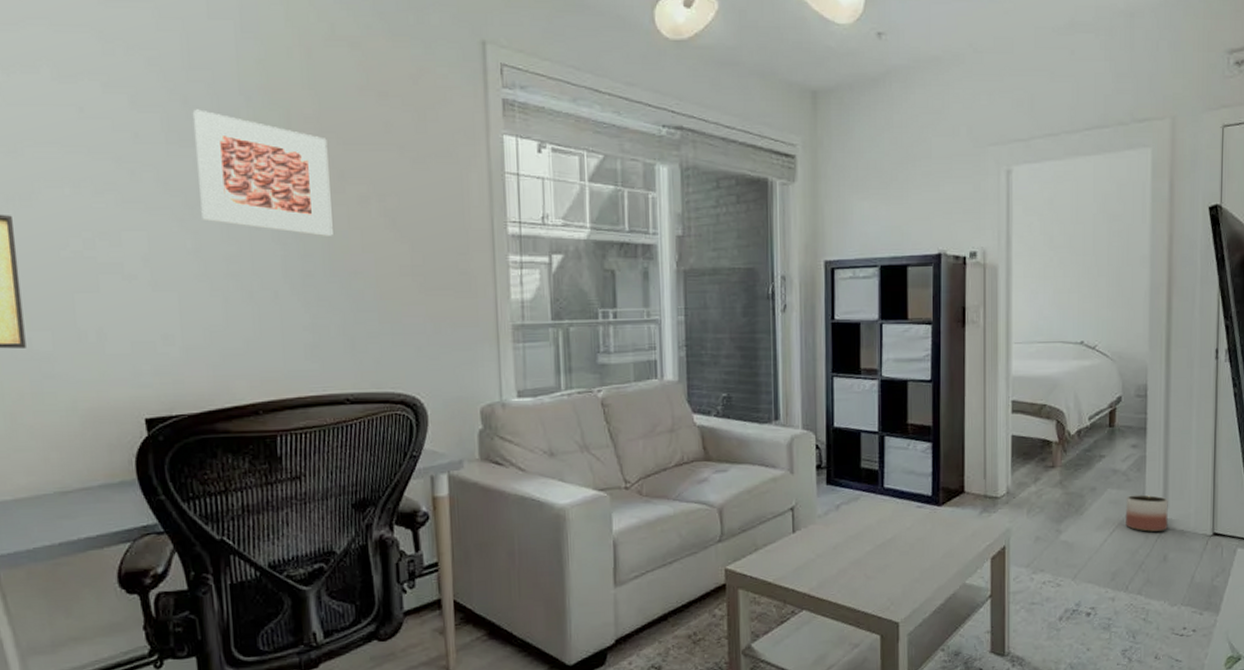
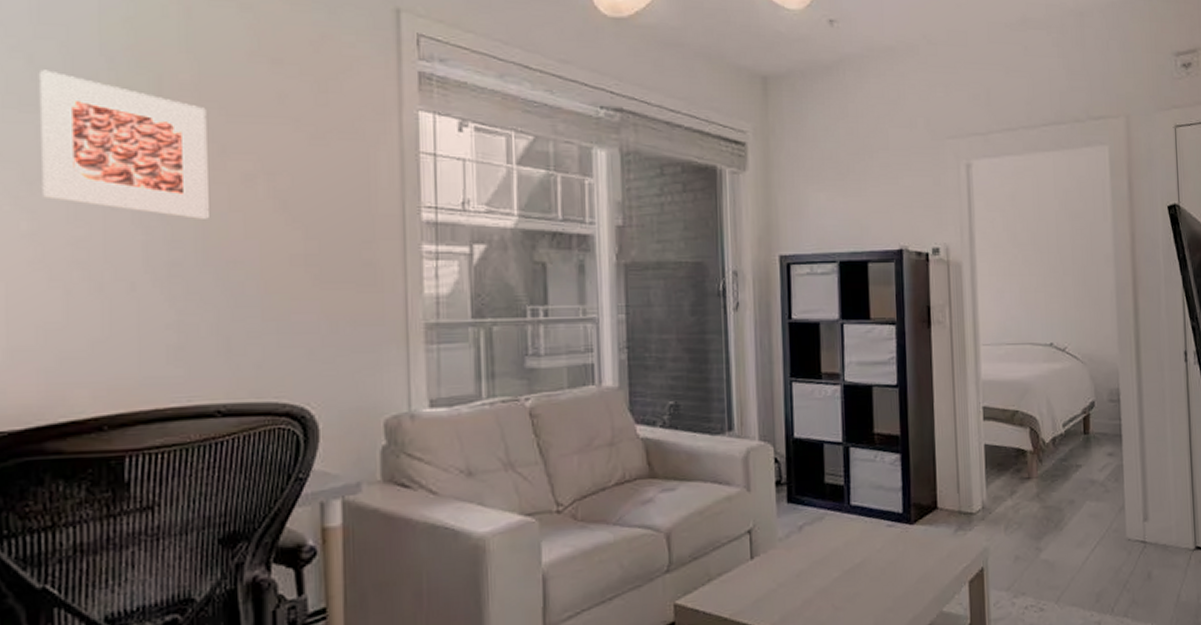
planter: present [1126,495,1168,532] -> none [1106,507,1150,547]

